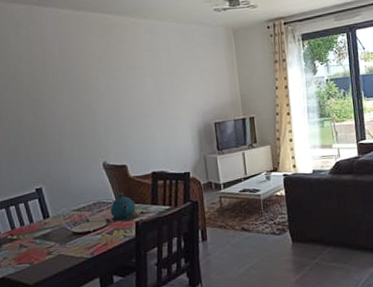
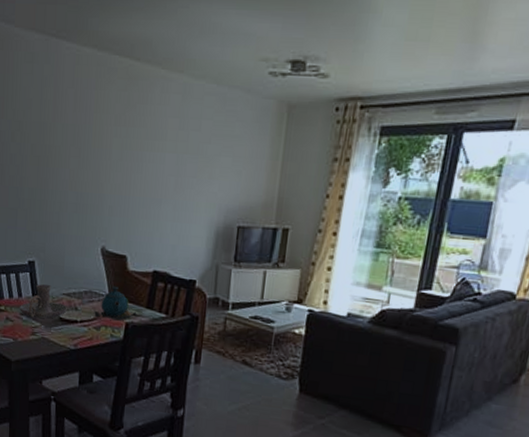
candle holder: none [31,206,79,239] -> present [19,284,67,318]

